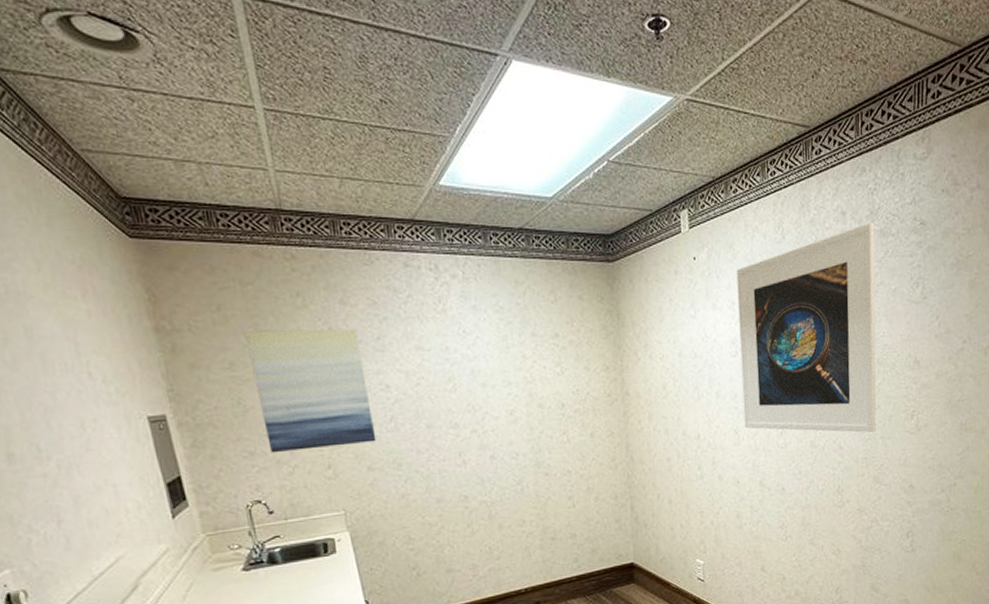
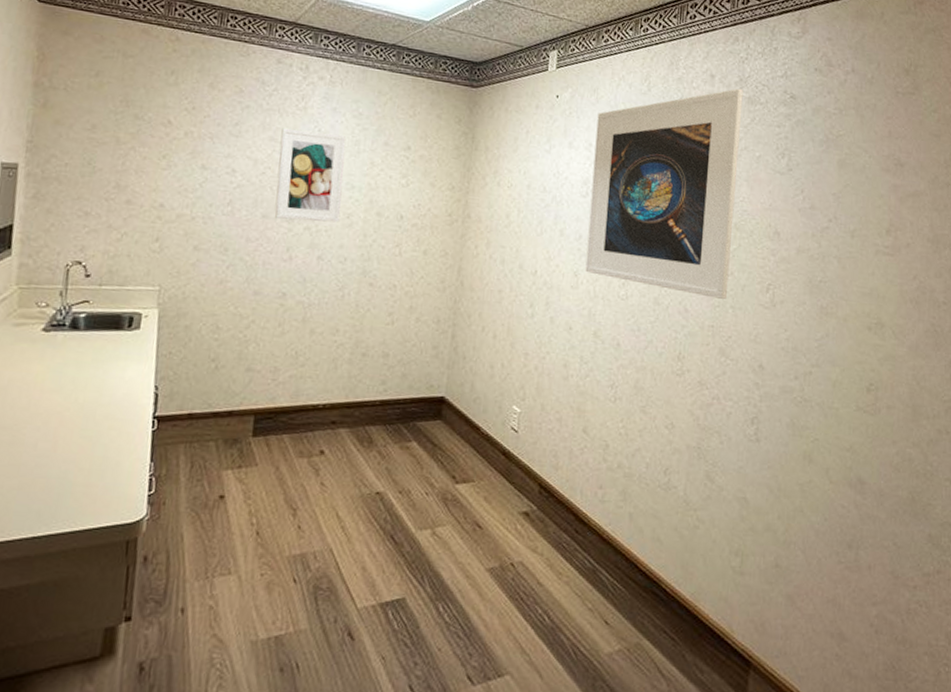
wall art: present [244,329,377,454] -> none [105,99,218,223]
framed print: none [426,332,504,426] -> present [274,127,347,223]

